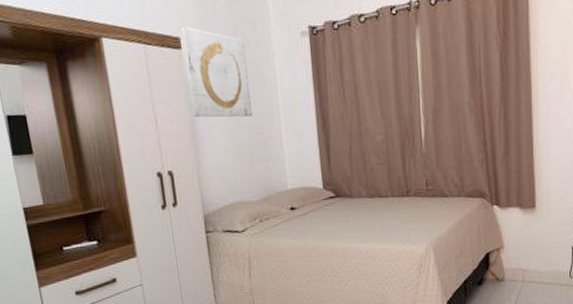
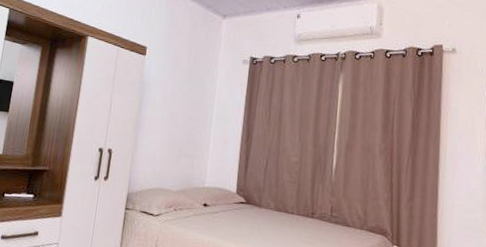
wall art: present [181,27,253,118] -> none [141,40,196,118]

